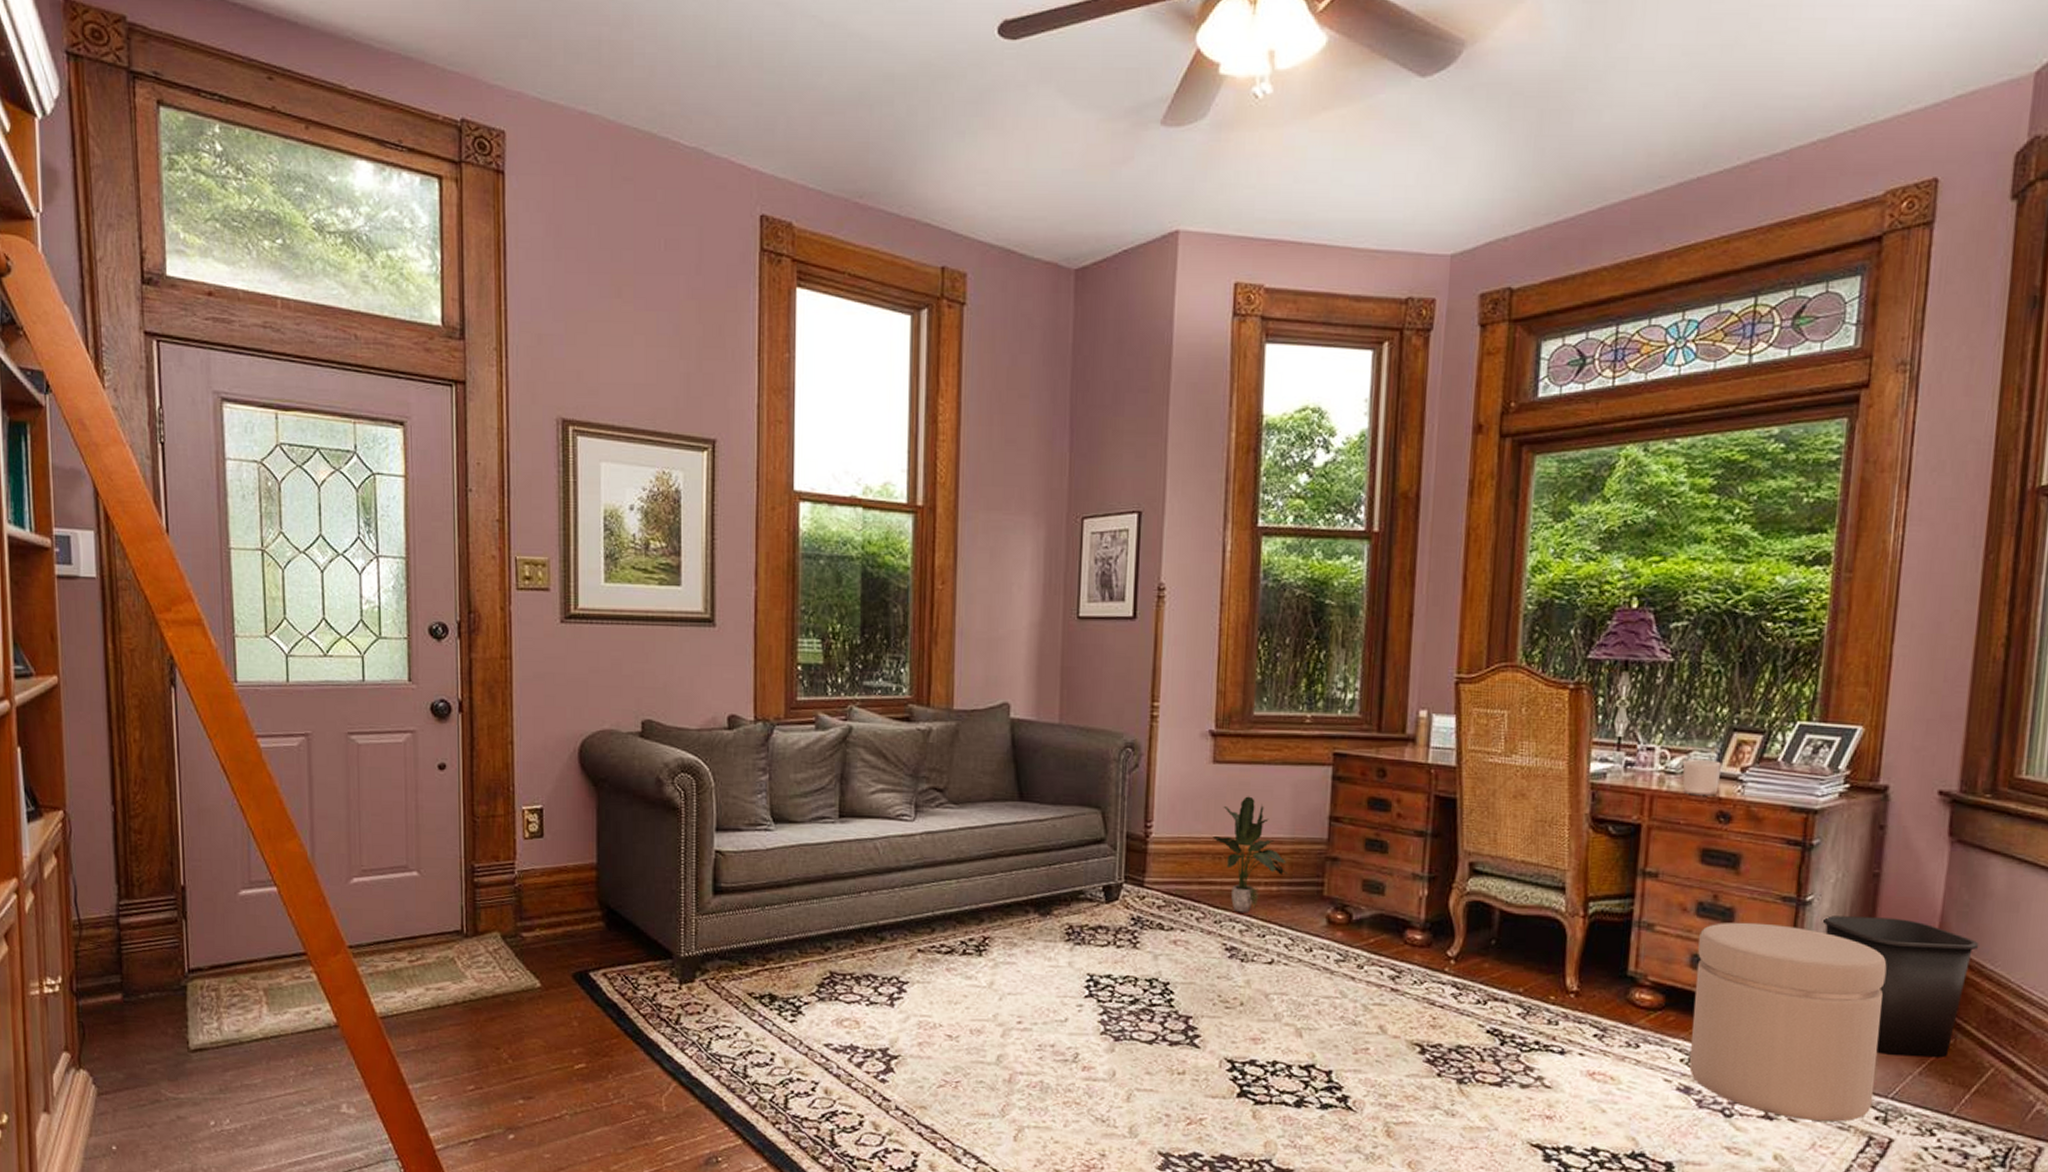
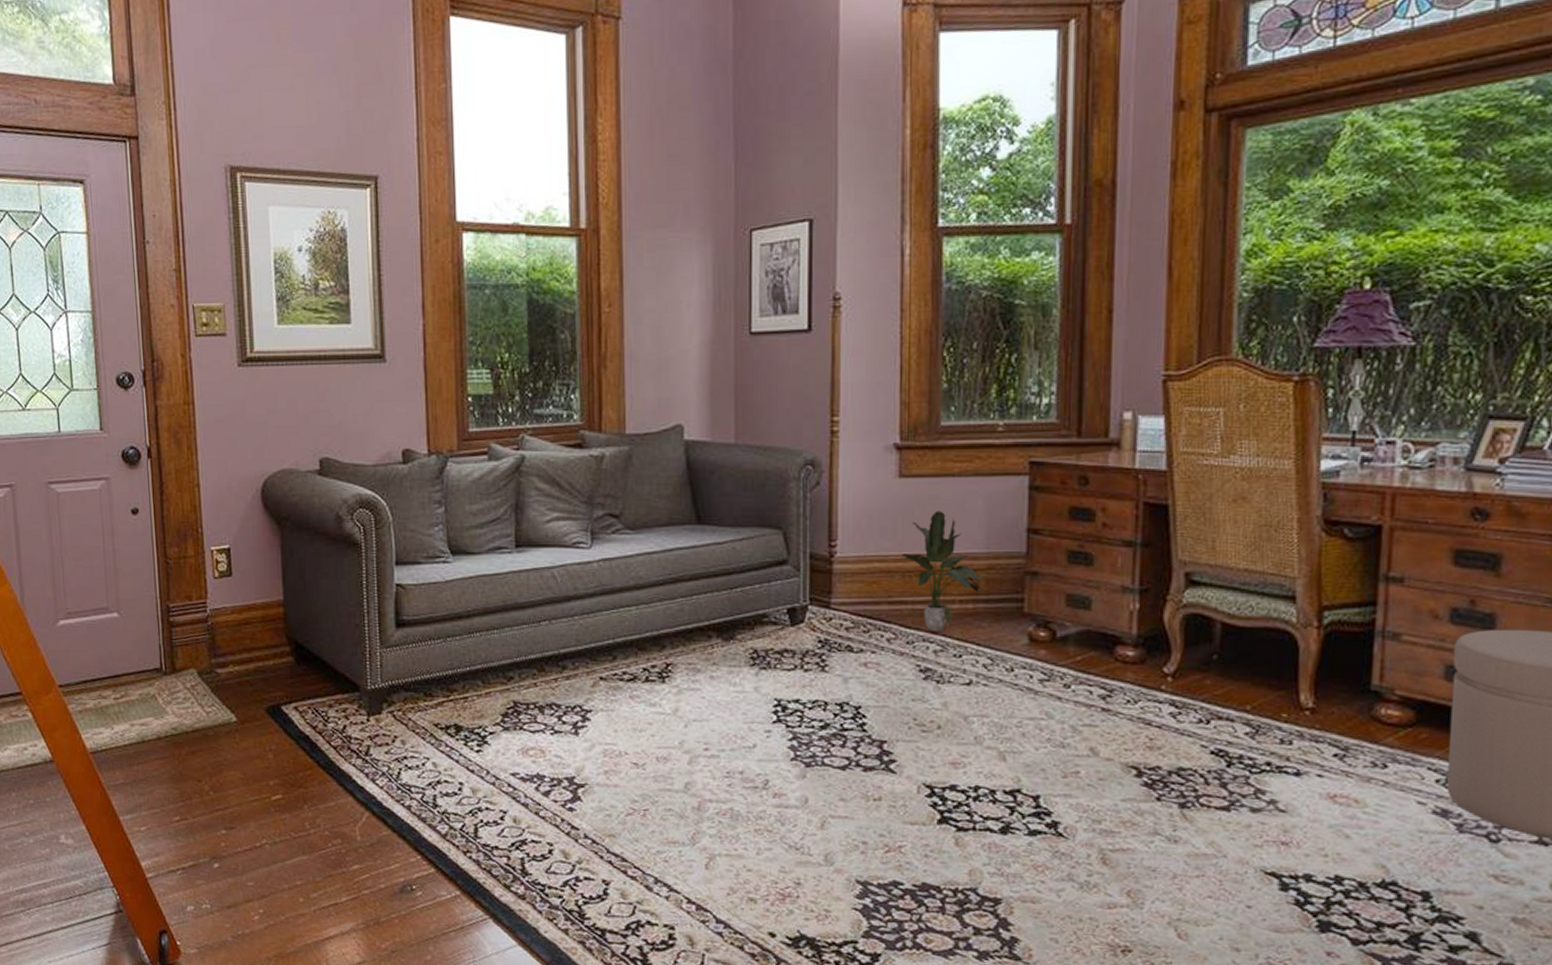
mug: present [1682,760,1721,796] -> none [1429,452,1475,491]

